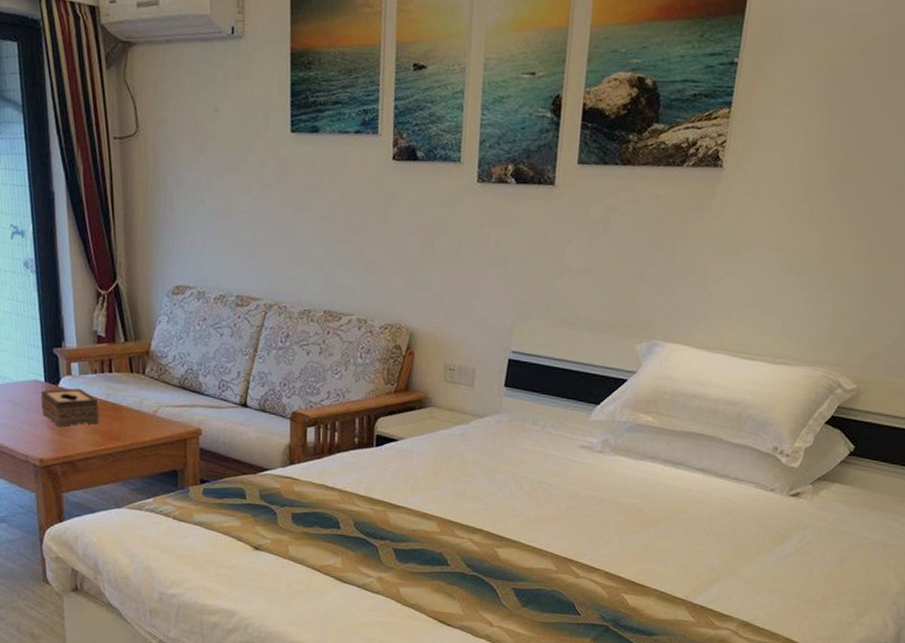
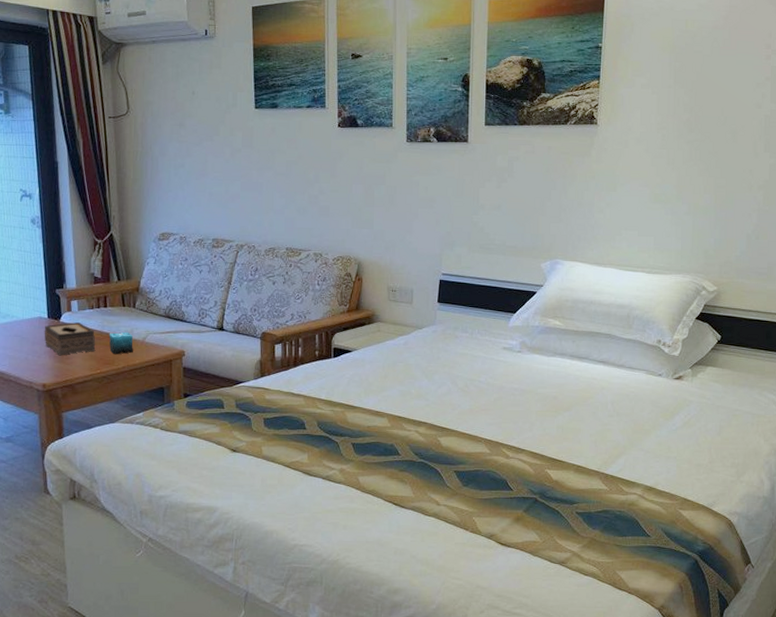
candle: none [114,402,143,430] -> present [109,332,133,355]

